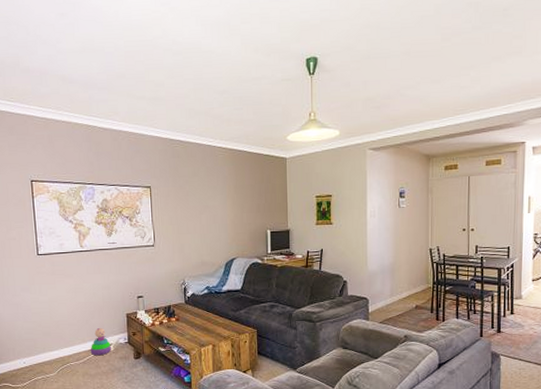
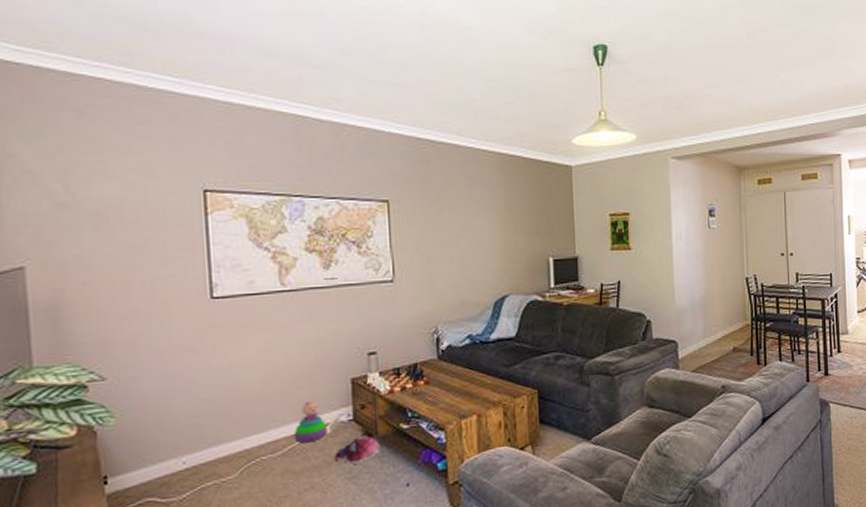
plush toy: none [116,354,146,374] -> present [334,435,380,466]

